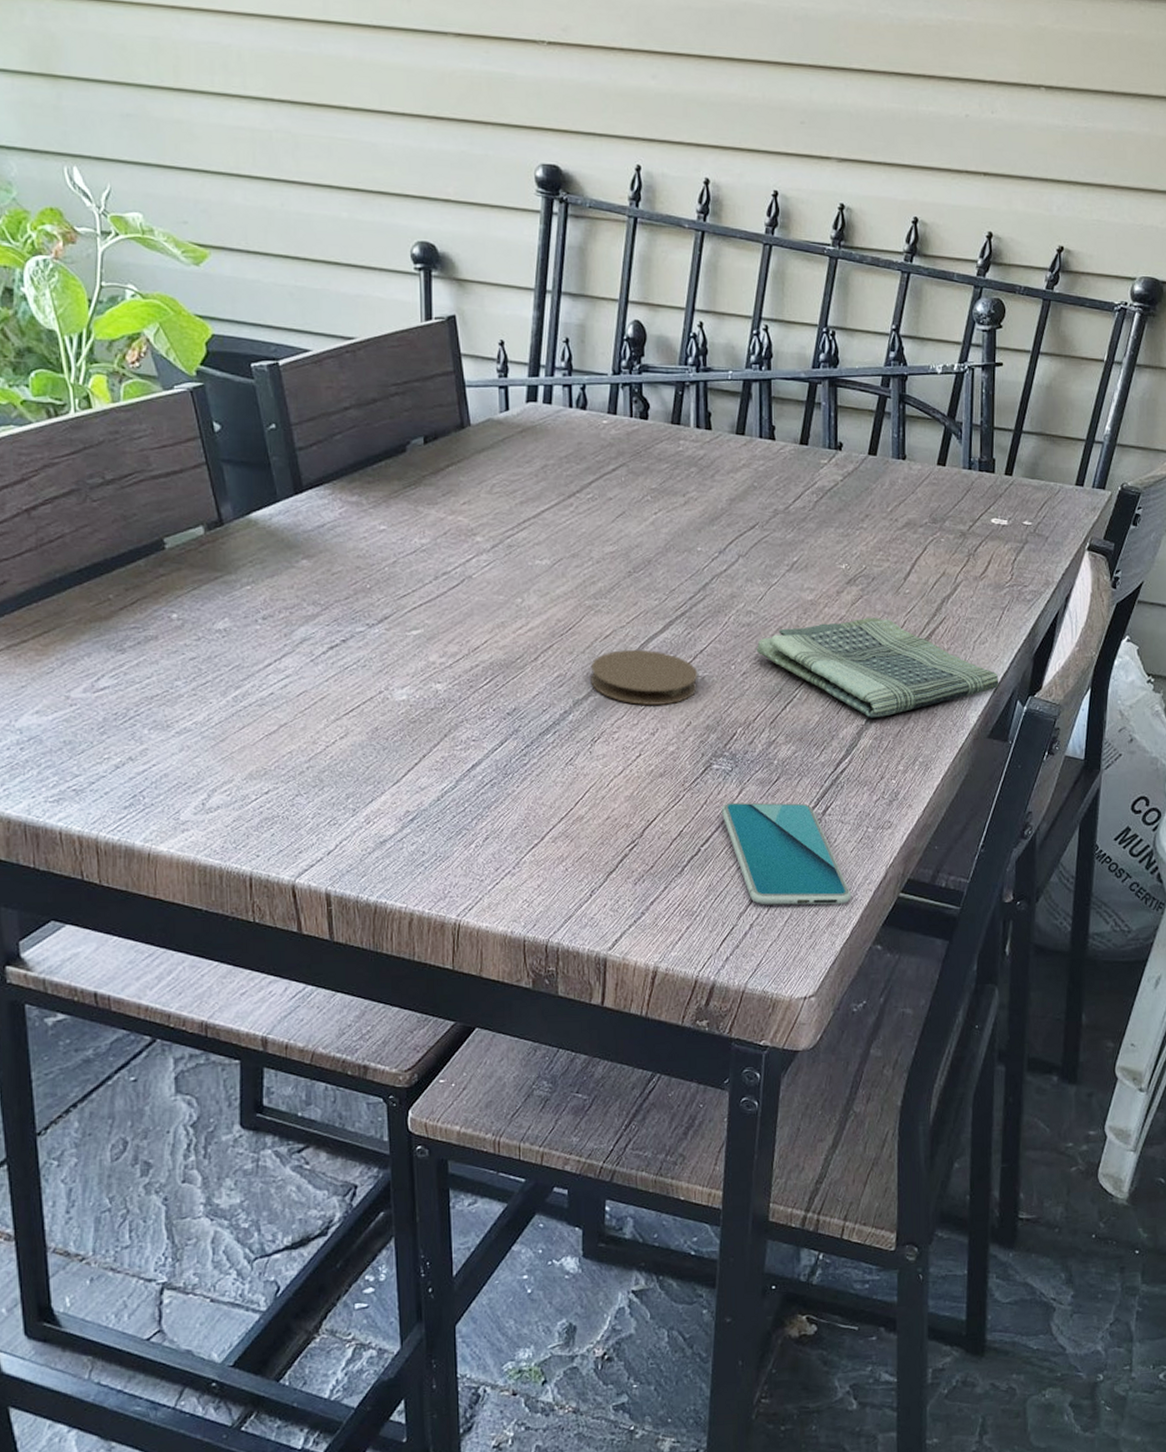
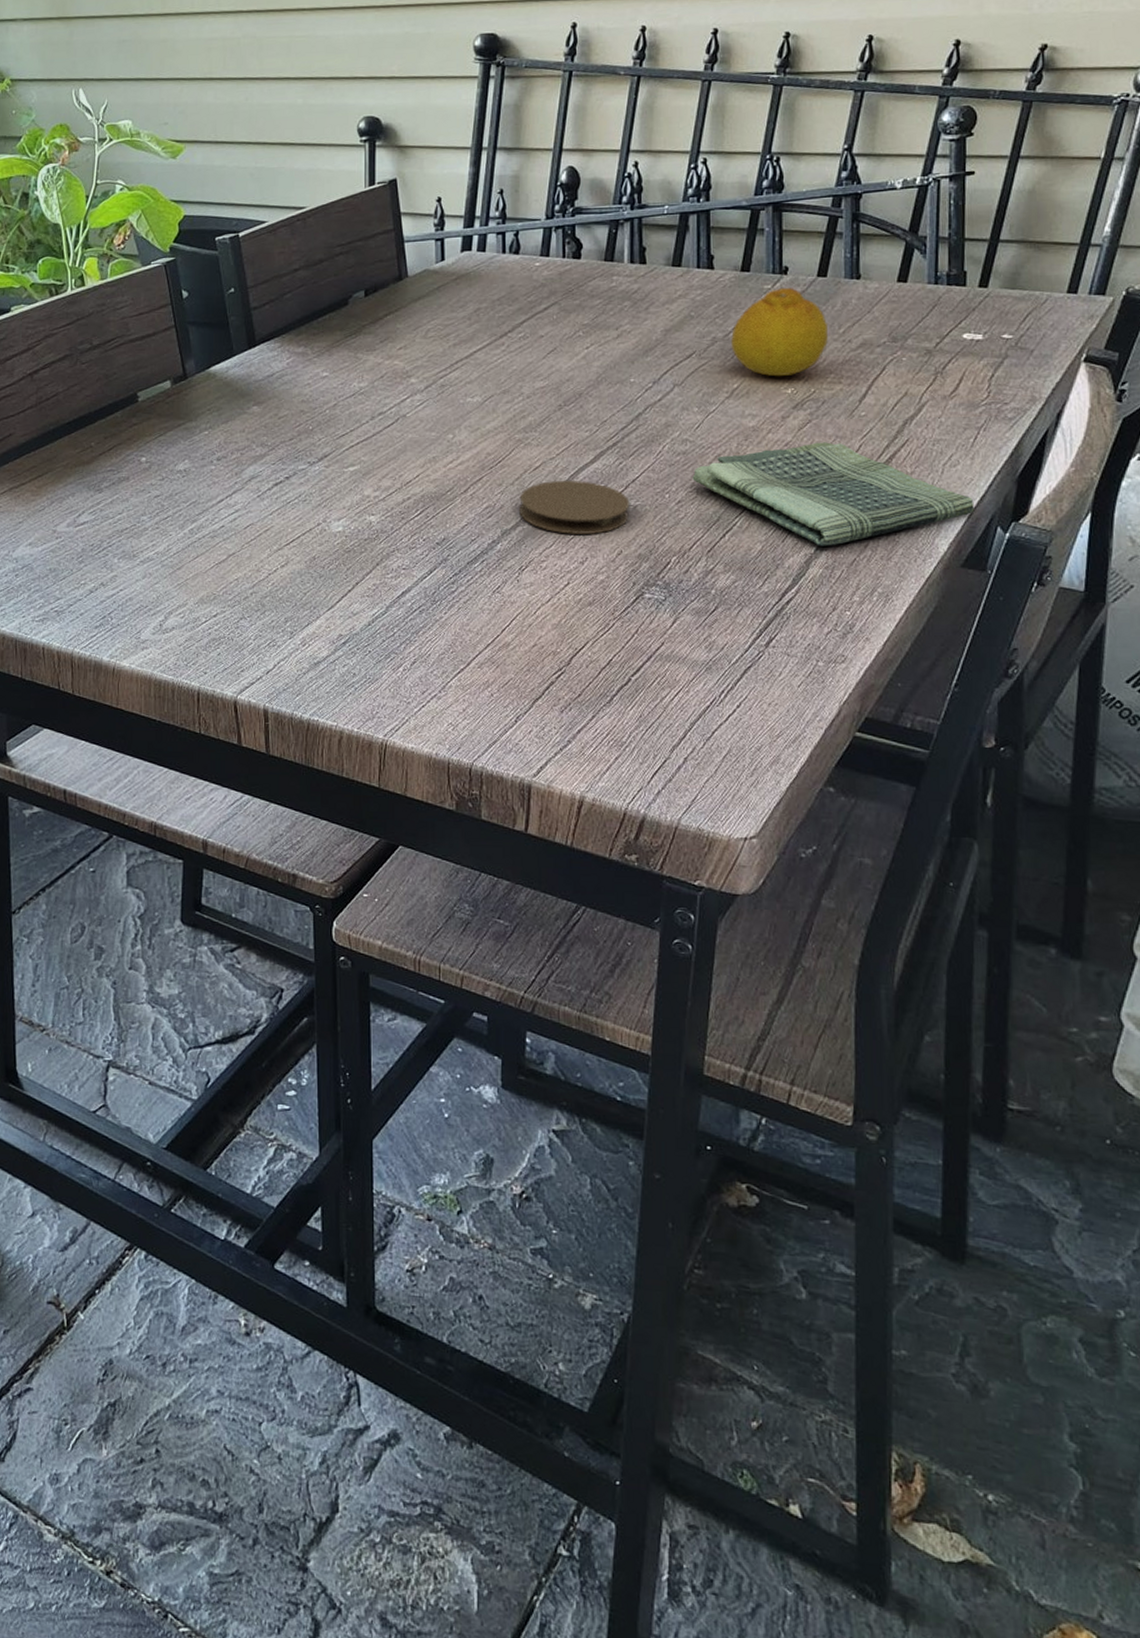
smartphone: present [721,802,851,905] -> none [653,632,798,742]
fruit: none [791,464,877,552] -> present [731,288,828,377]

